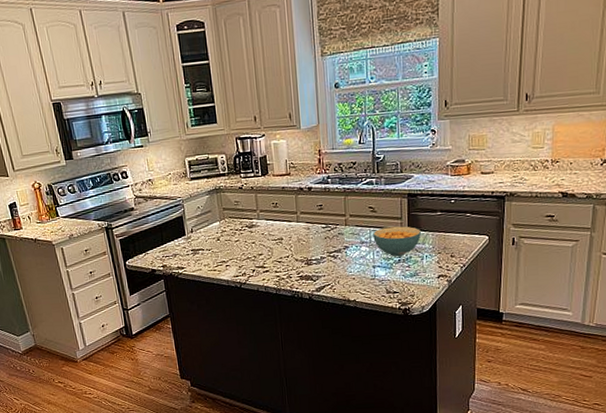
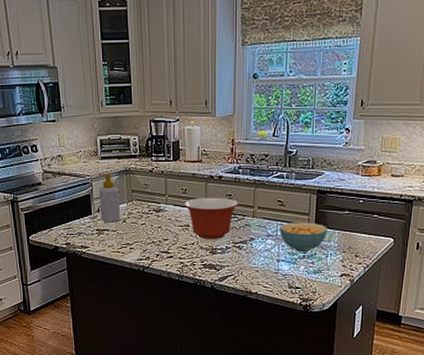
soap bottle: none [190,194,215,242] -> present [98,174,121,223]
mixing bowl: none [277,208,330,252] -> present [185,197,238,240]

